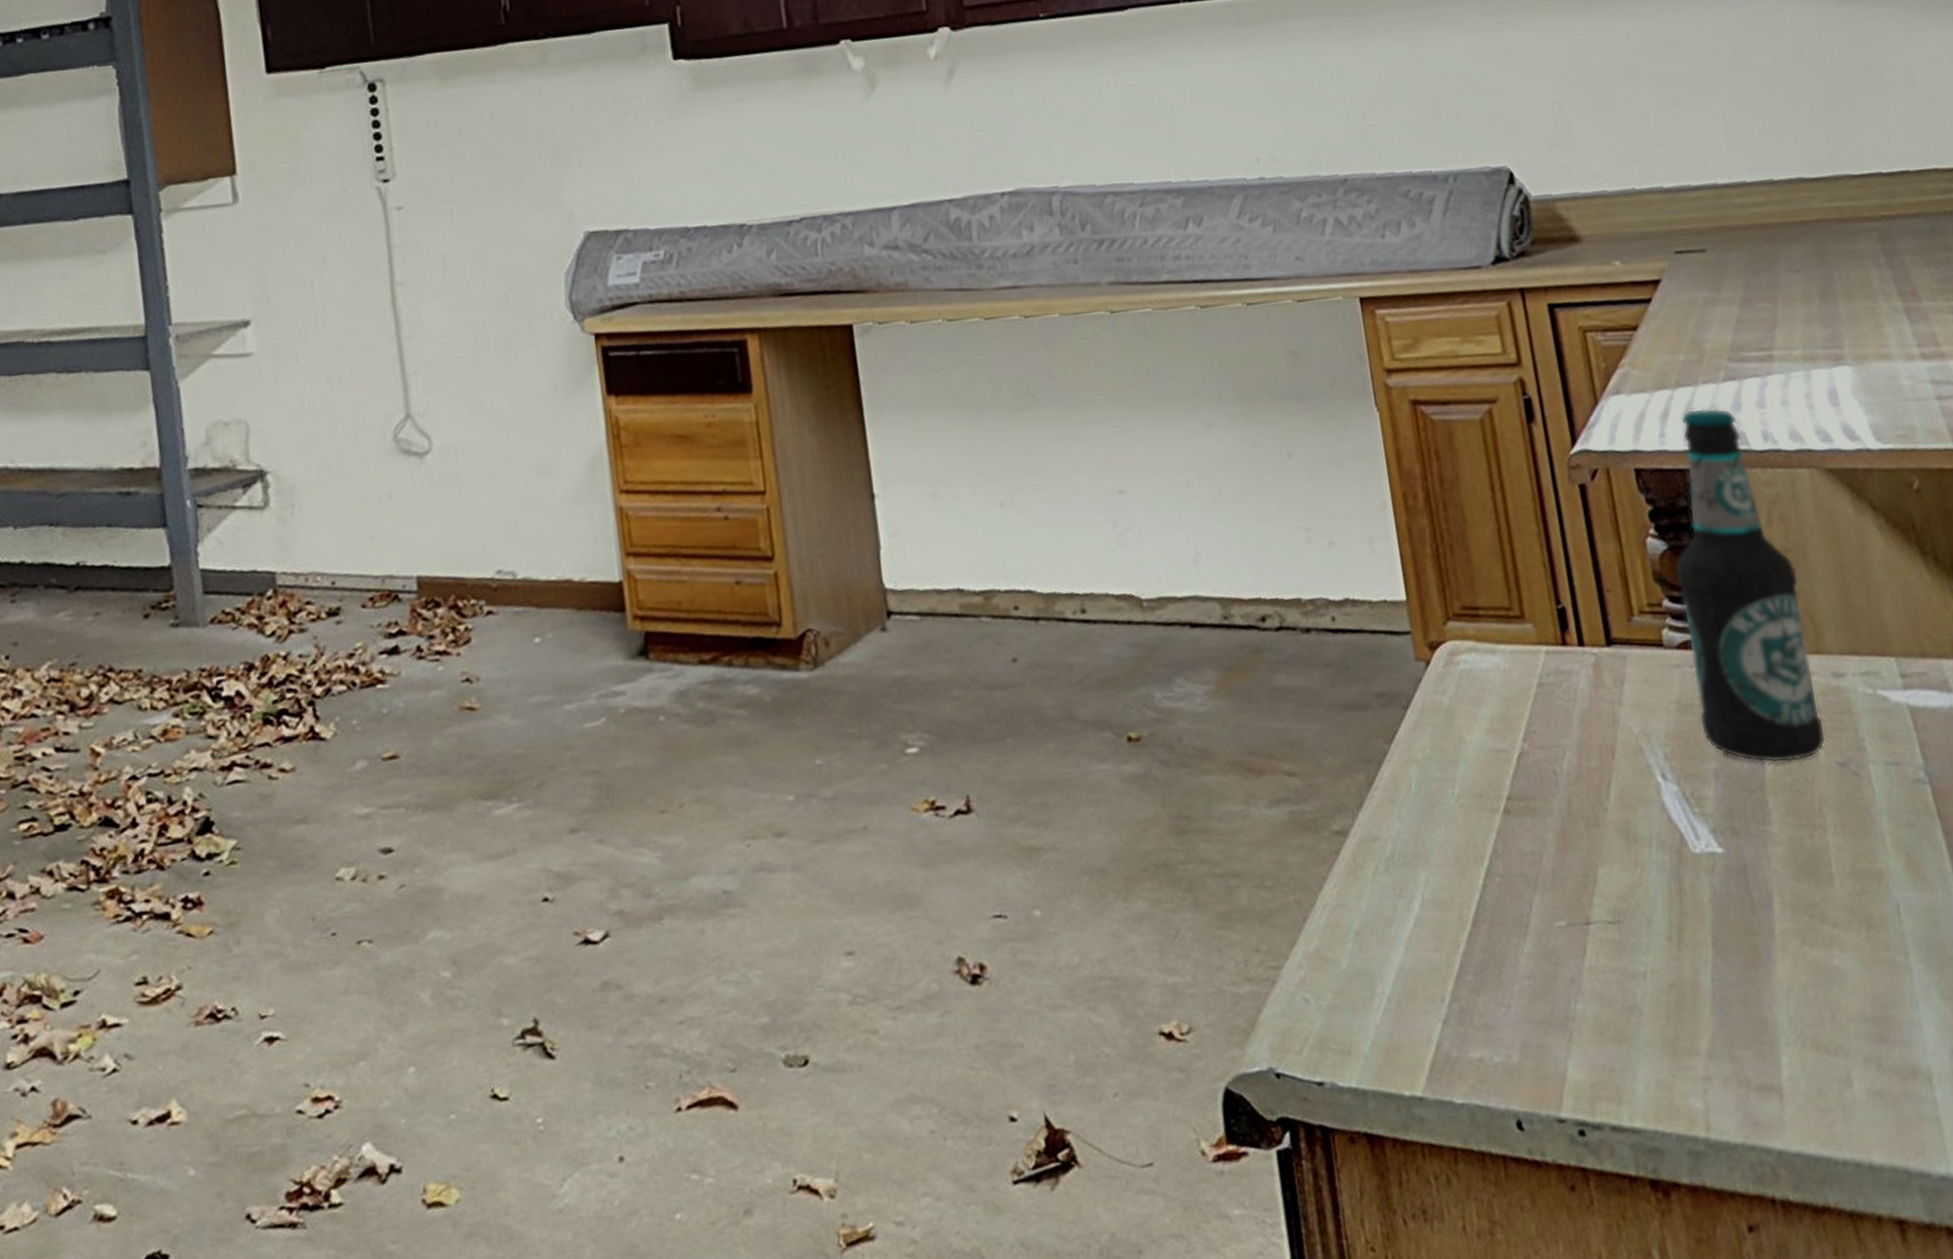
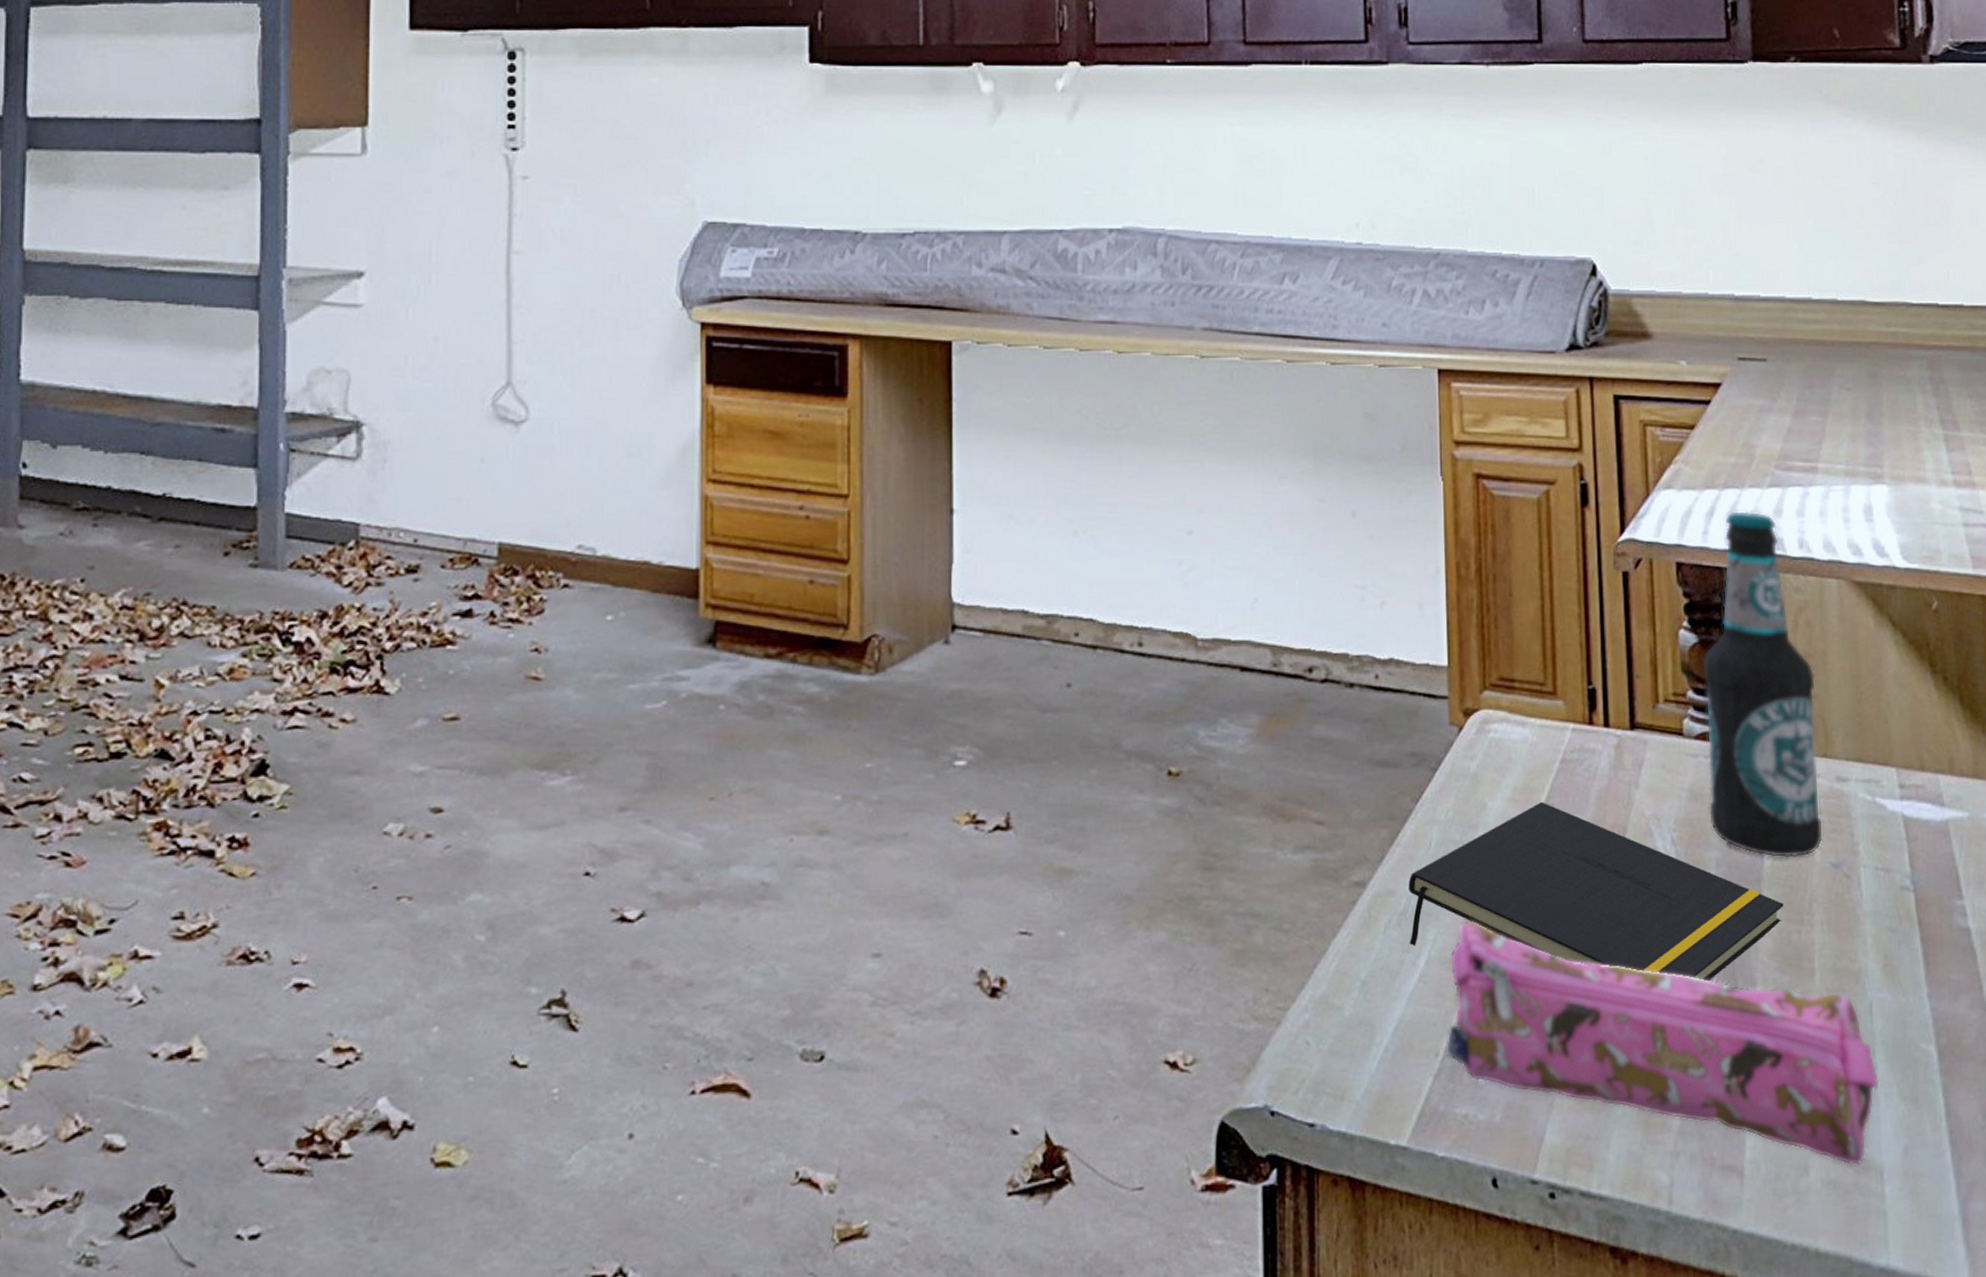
notepad: none [1392,729,1792,898] -> present [1408,801,1784,982]
pencil case: none [1444,858,1917,1074] -> present [1446,920,1880,1166]

